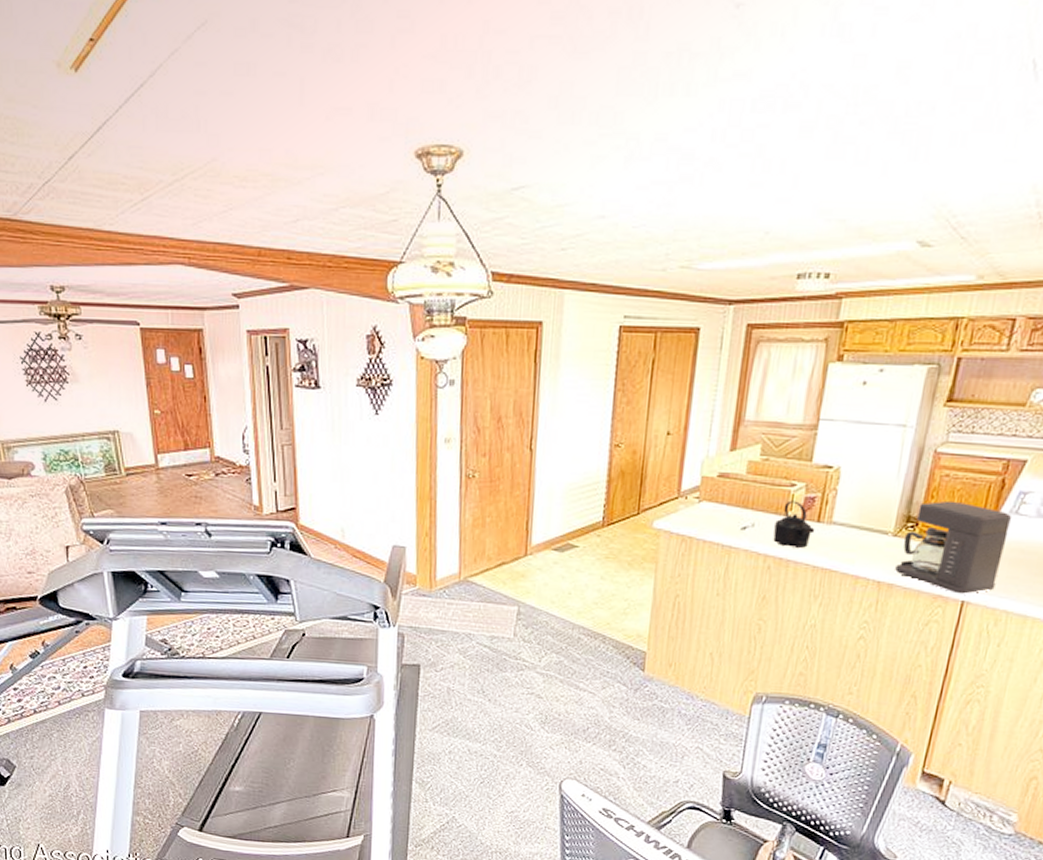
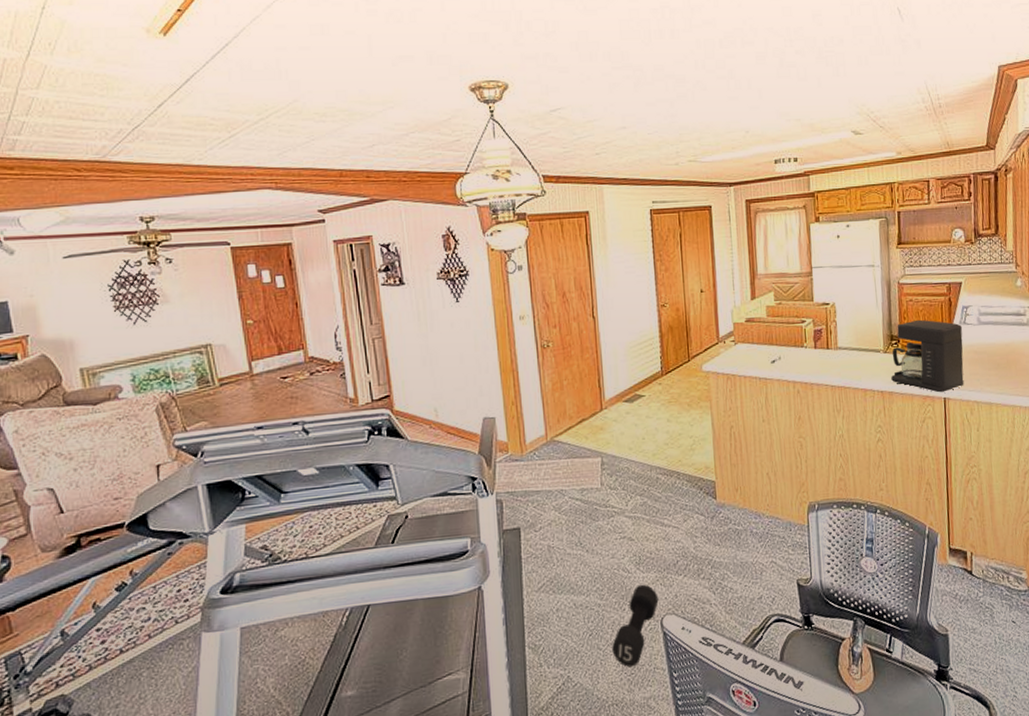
dumbbell: none [503,743,561,821] -> present [612,584,659,667]
kettle: present [773,500,815,548] -> none [796,334,827,373]

